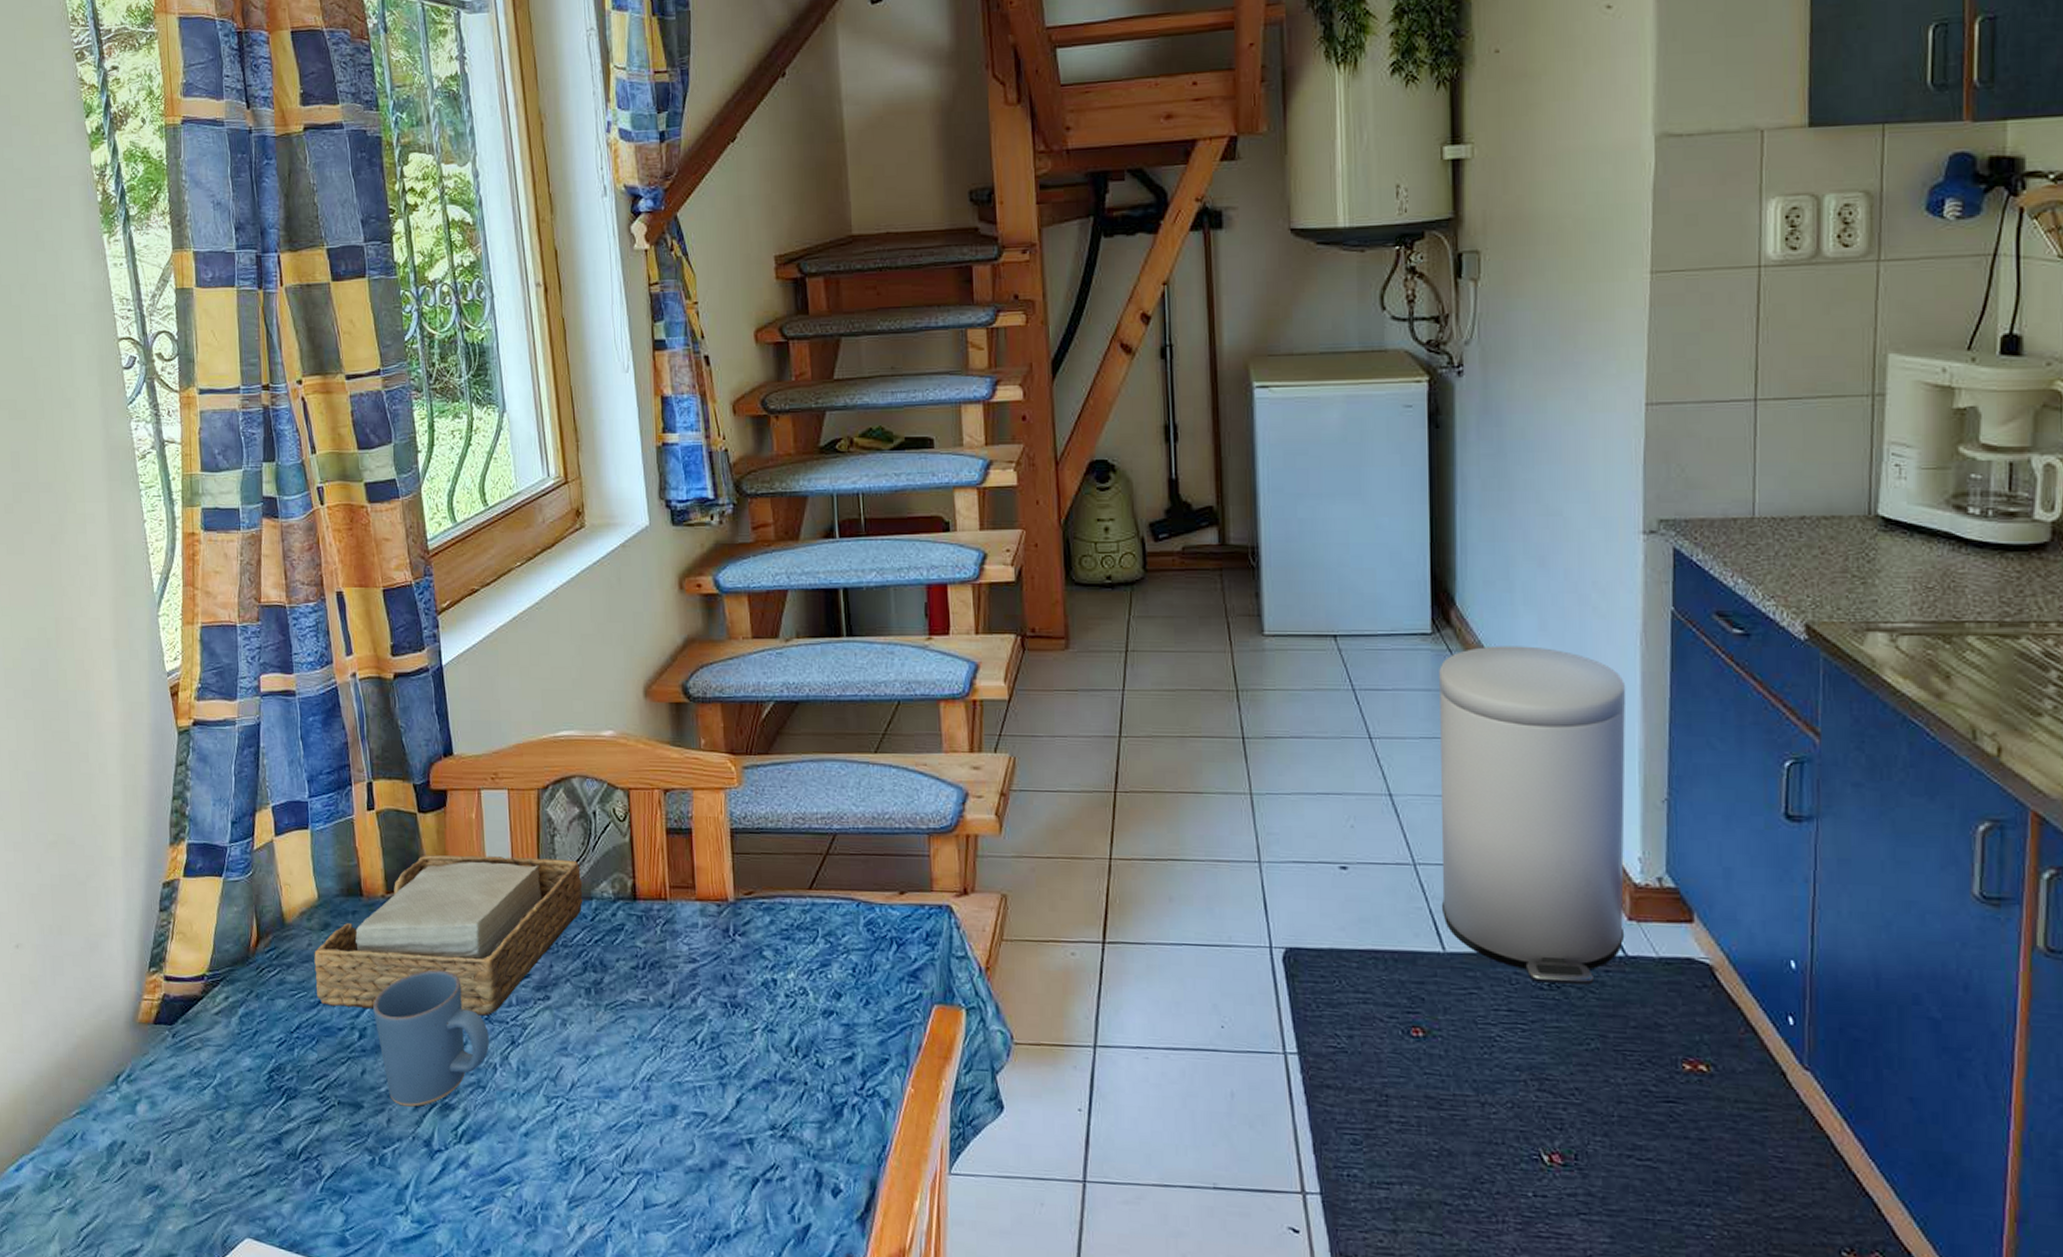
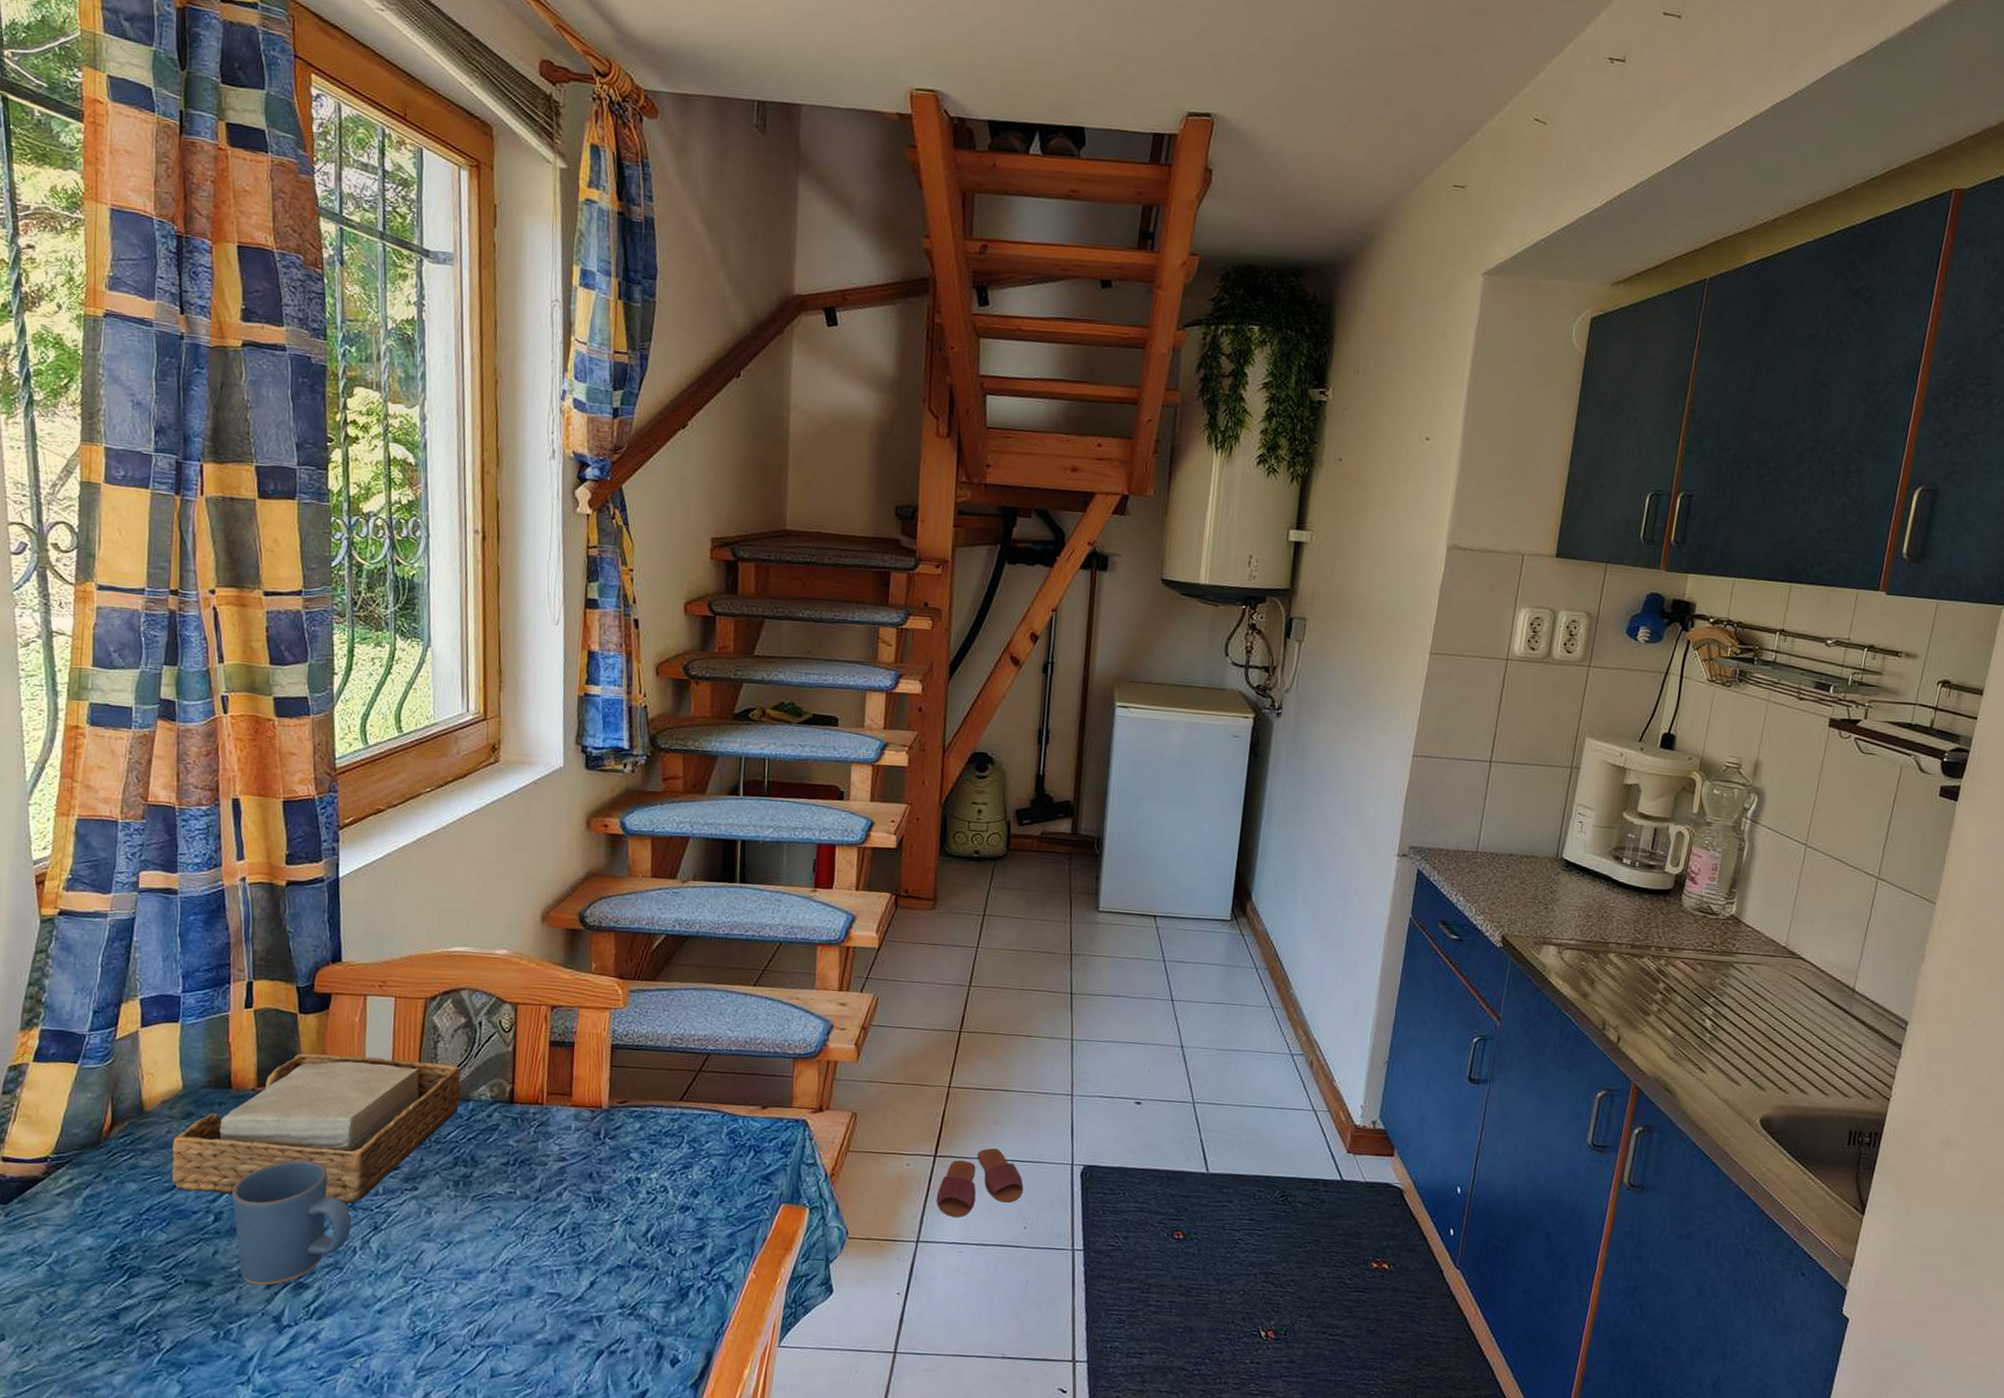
slippers: none [1112,931,1214,1016] -> present [936,1148,1024,1217]
pedal bin: present [1439,645,1626,985] -> none [1210,934,1370,1202]

